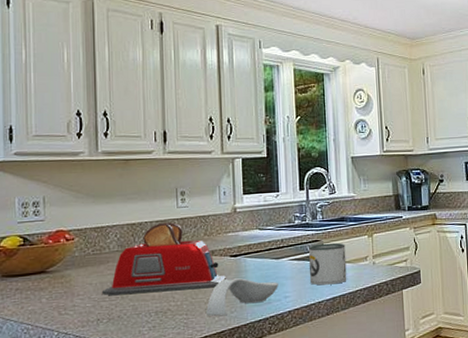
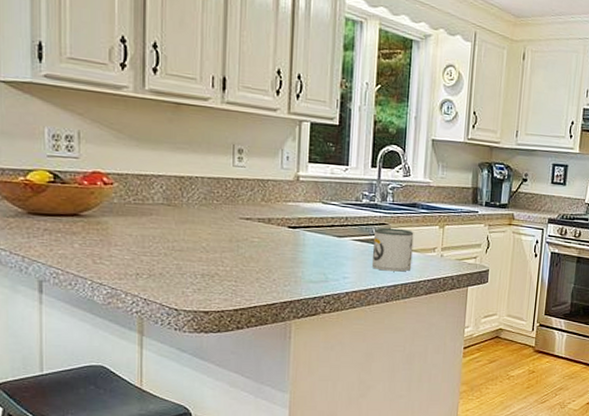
toaster: present [101,221,226,295] -> none [142,180,282,258]
spoon rest: present [206,278,278,317] -> none [257,250,338,289]

